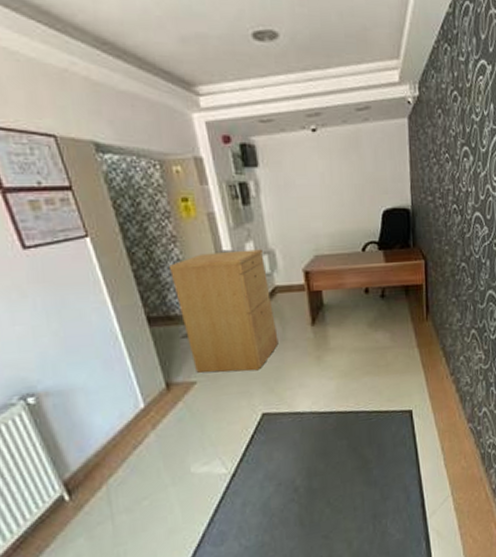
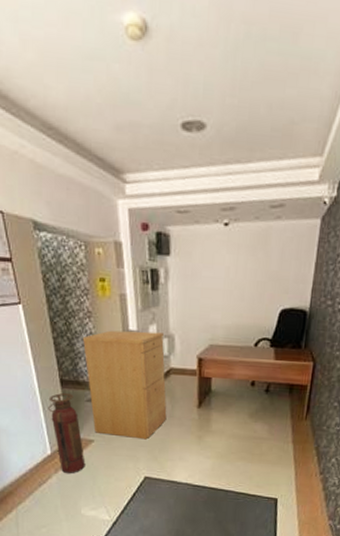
fire extinguisher: none [134,331,190,428] -> present [47,392,85,474]

